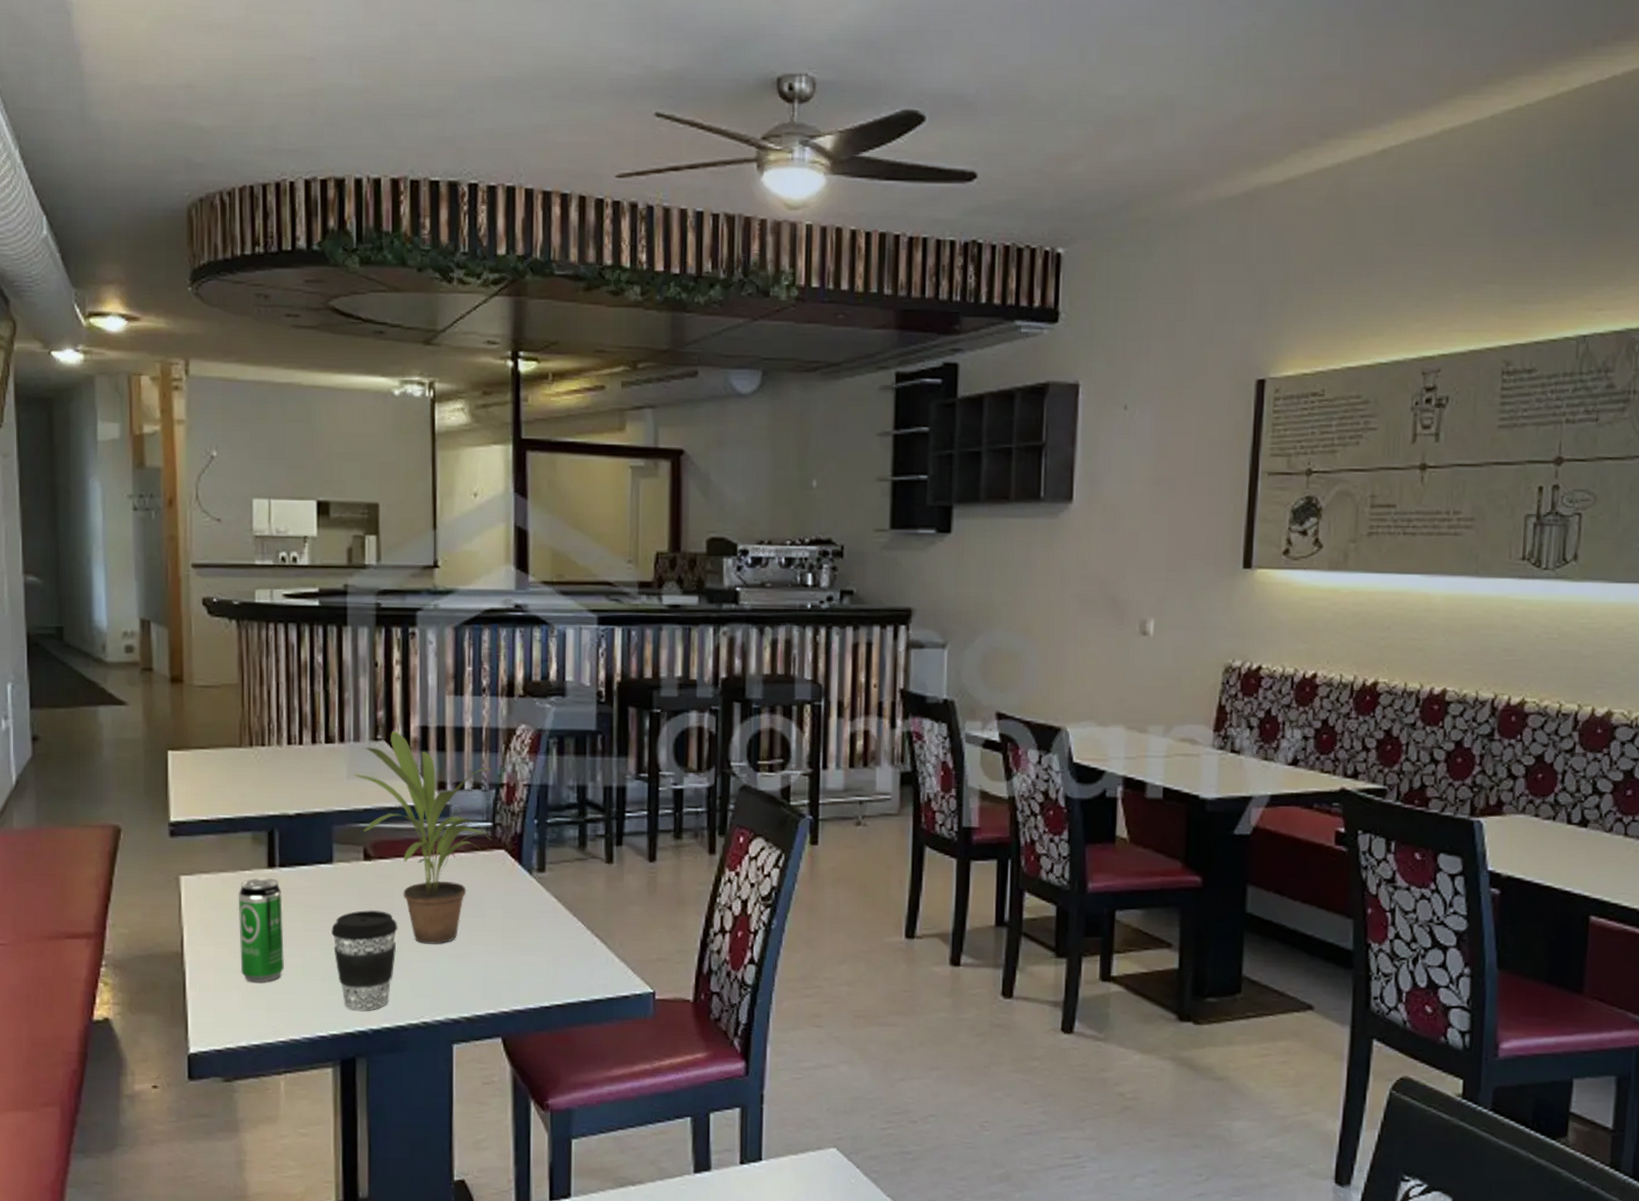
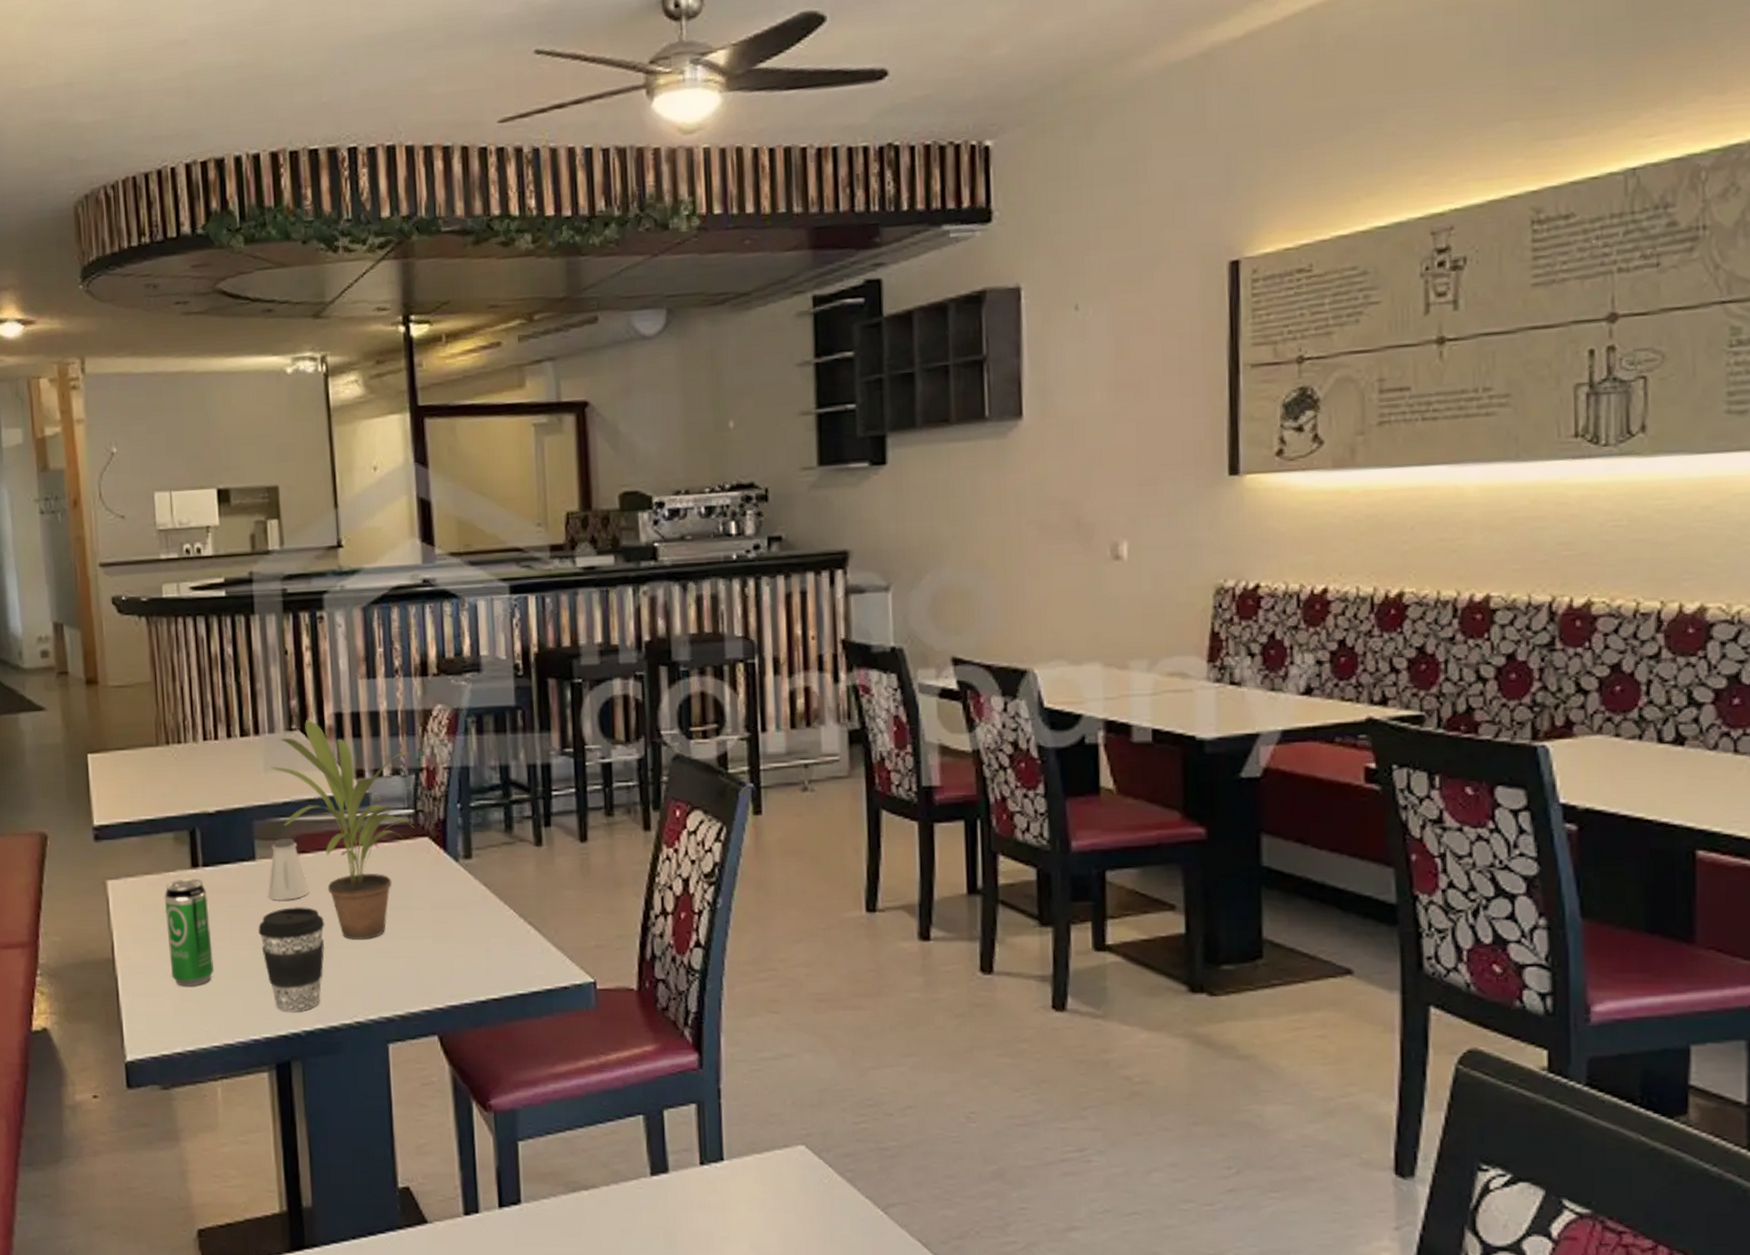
saltshaker: none [343,844,385,903] -> present [267,839,309,900]

